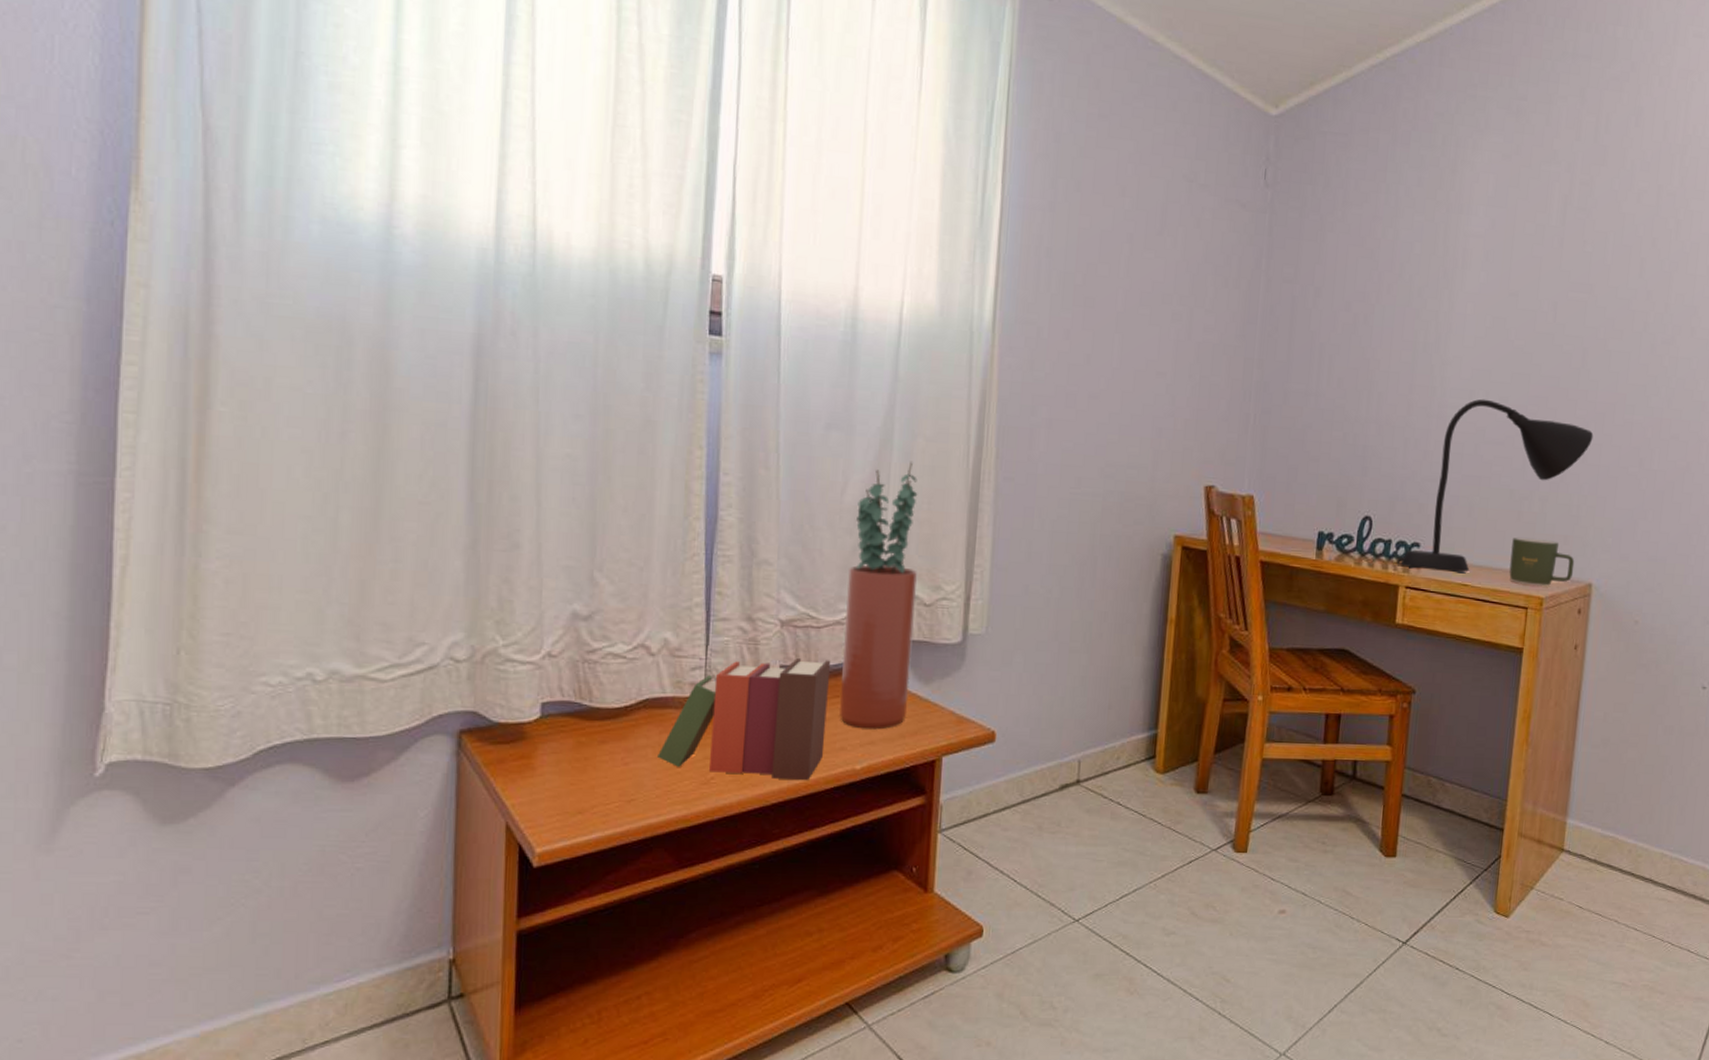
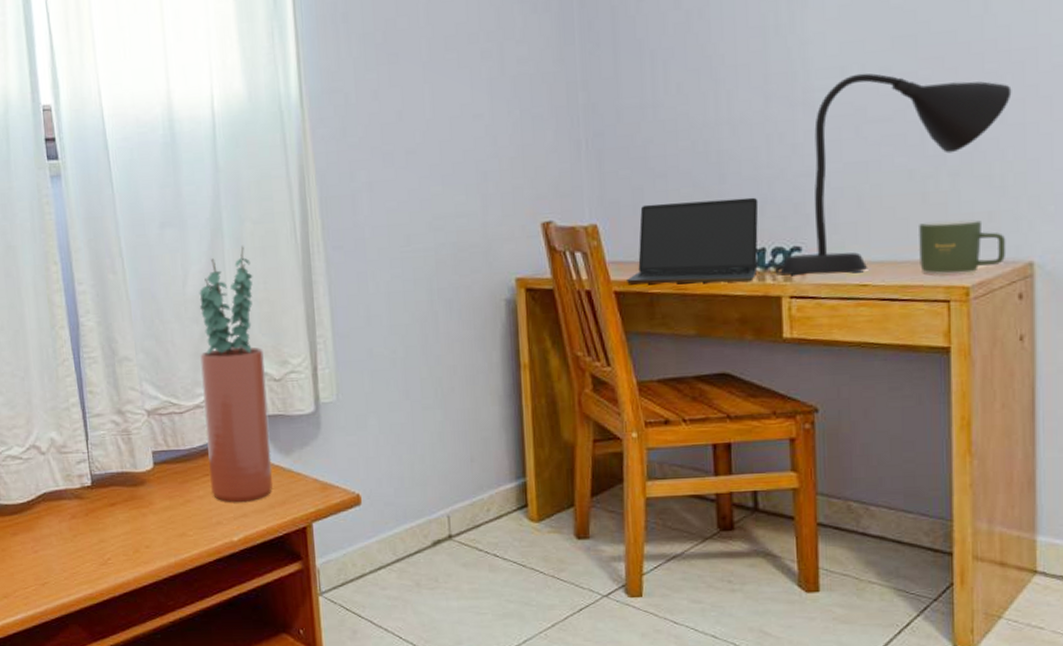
books: present [658,658,831,780] -> none [60,442,203,556]
laptop: none [1272,484,1391,569] -> present [627,197,759,285]

